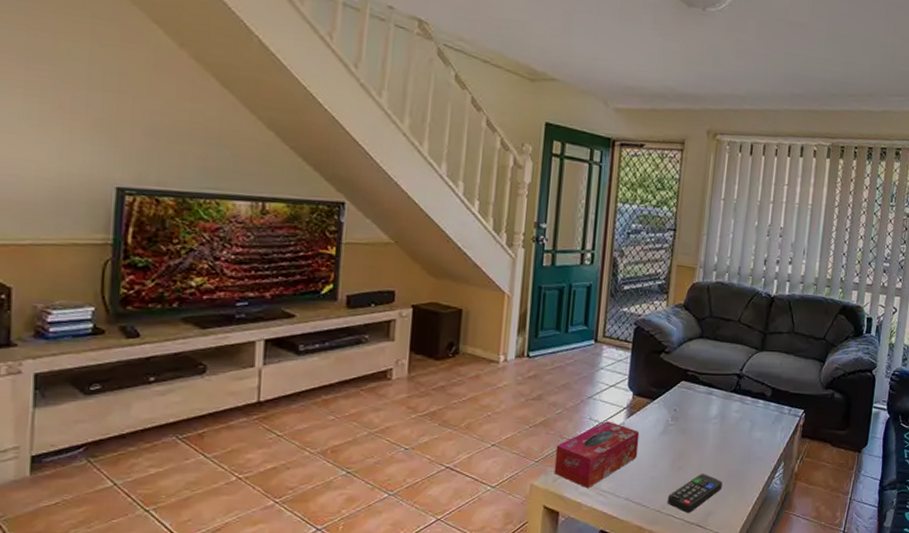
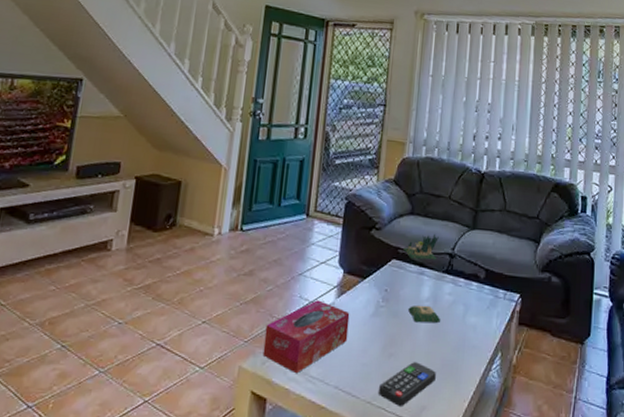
plant: none [692,355,728,439] -> present [403,233,440,323]

